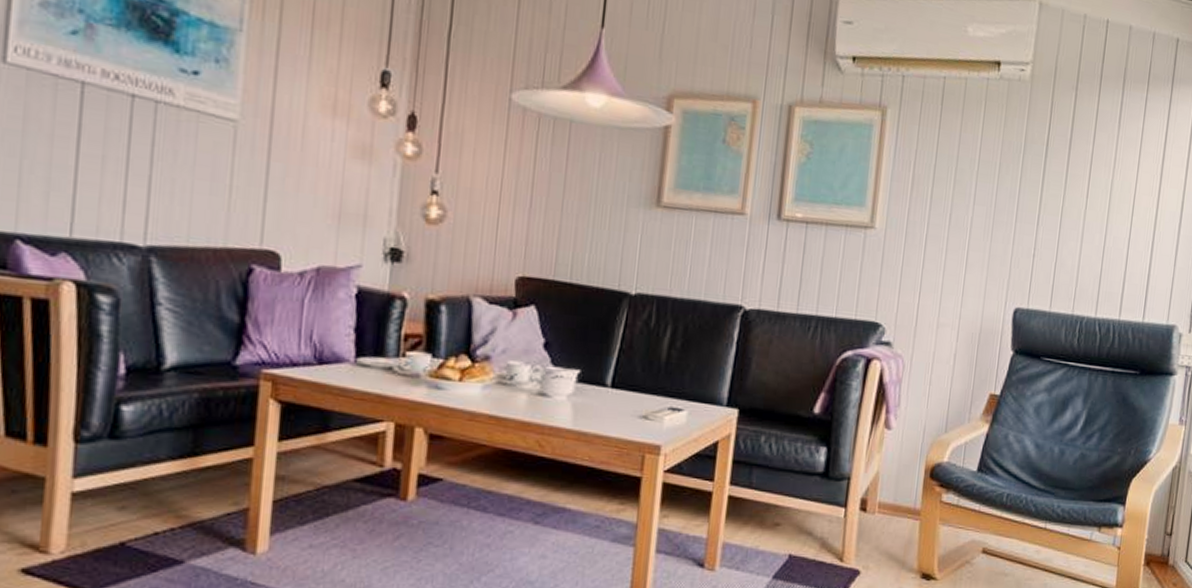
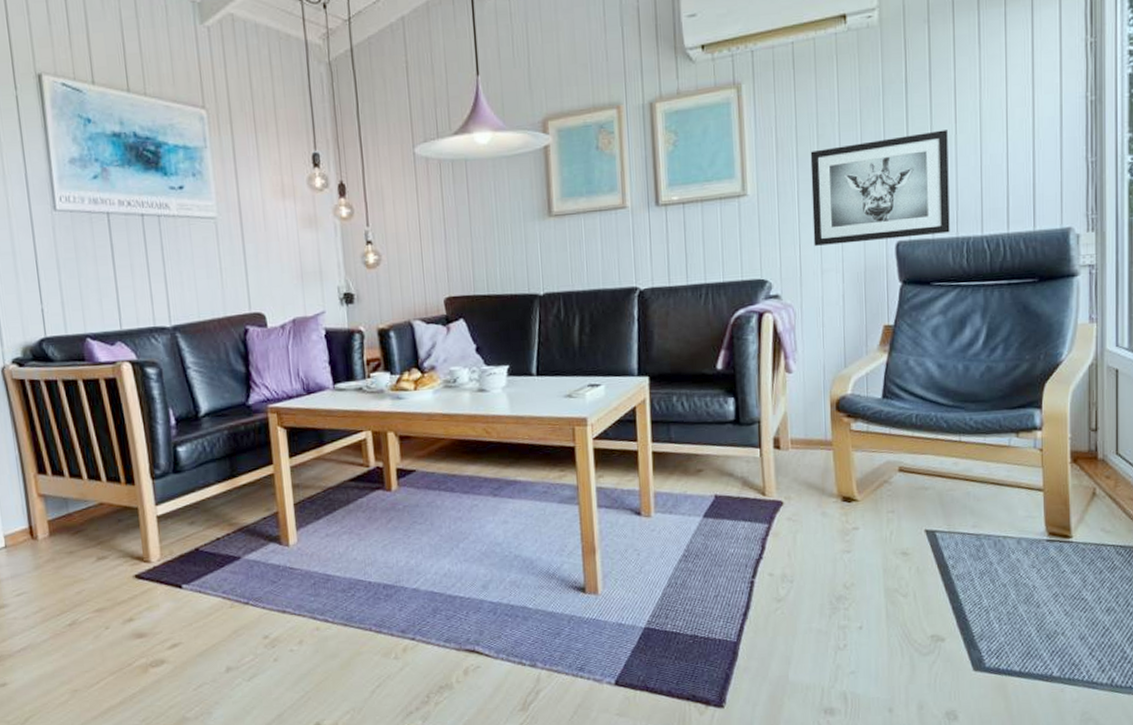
wall art: none [934,195,1079,309] -> present [810,130,950,246]

